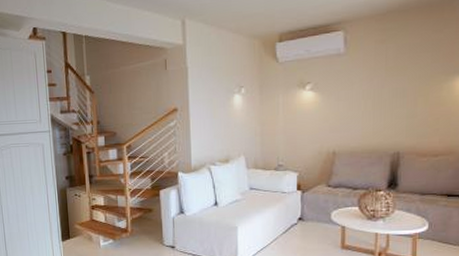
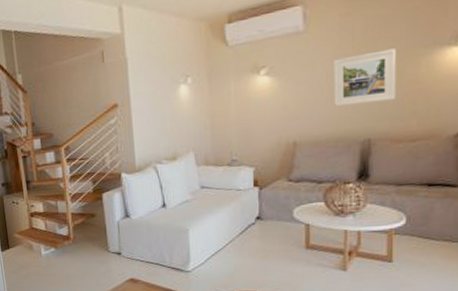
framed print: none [368,74,423,122] -> present [334,48,397,107]

